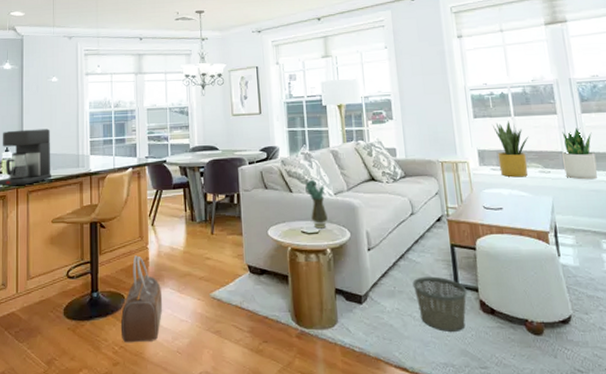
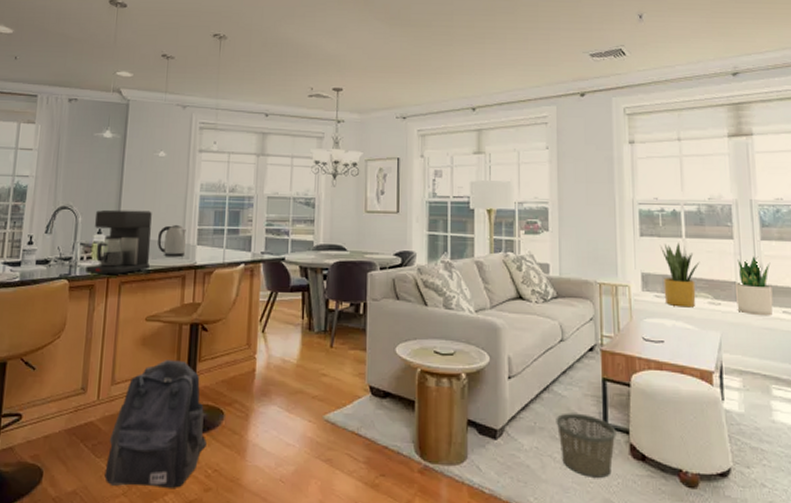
backpack: none [28,254,112,365] -> present [104,360,206,488]
kettle: none [57,139,80,167] -> present [158,225,186,257]
handbag: present [120,255,163,343] -> none [216,365,268,467]
vase: present [305,178,328,229] -> none [443,291,465,350]

